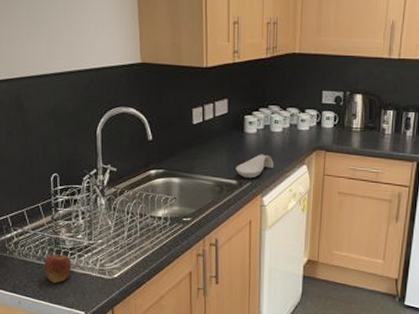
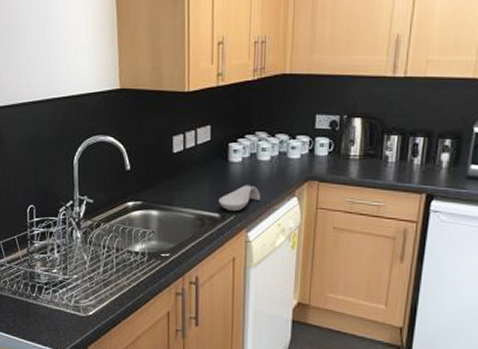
fruit: present [44,250,72,283] -> none [19,284,46,319]

